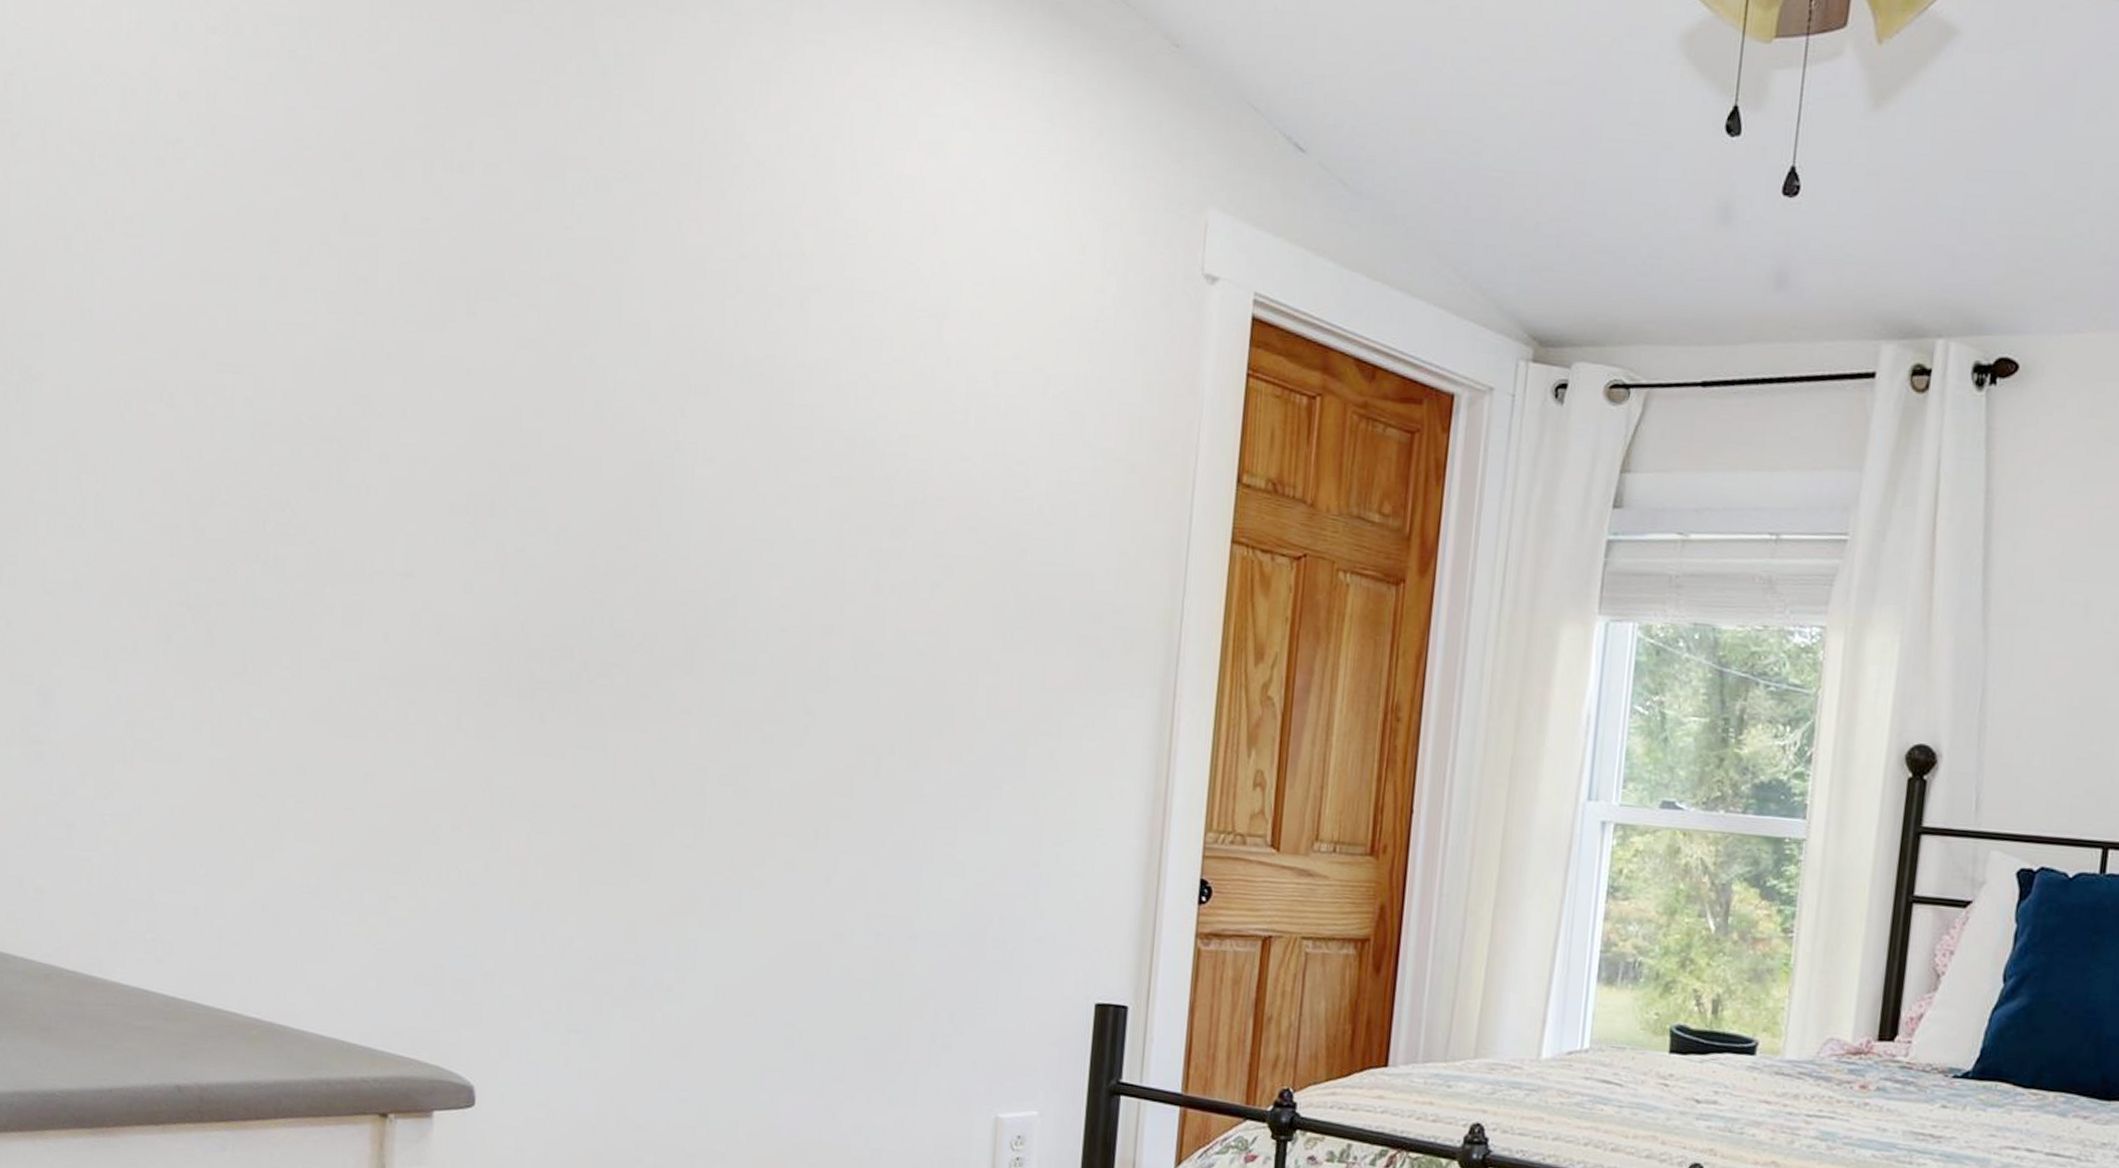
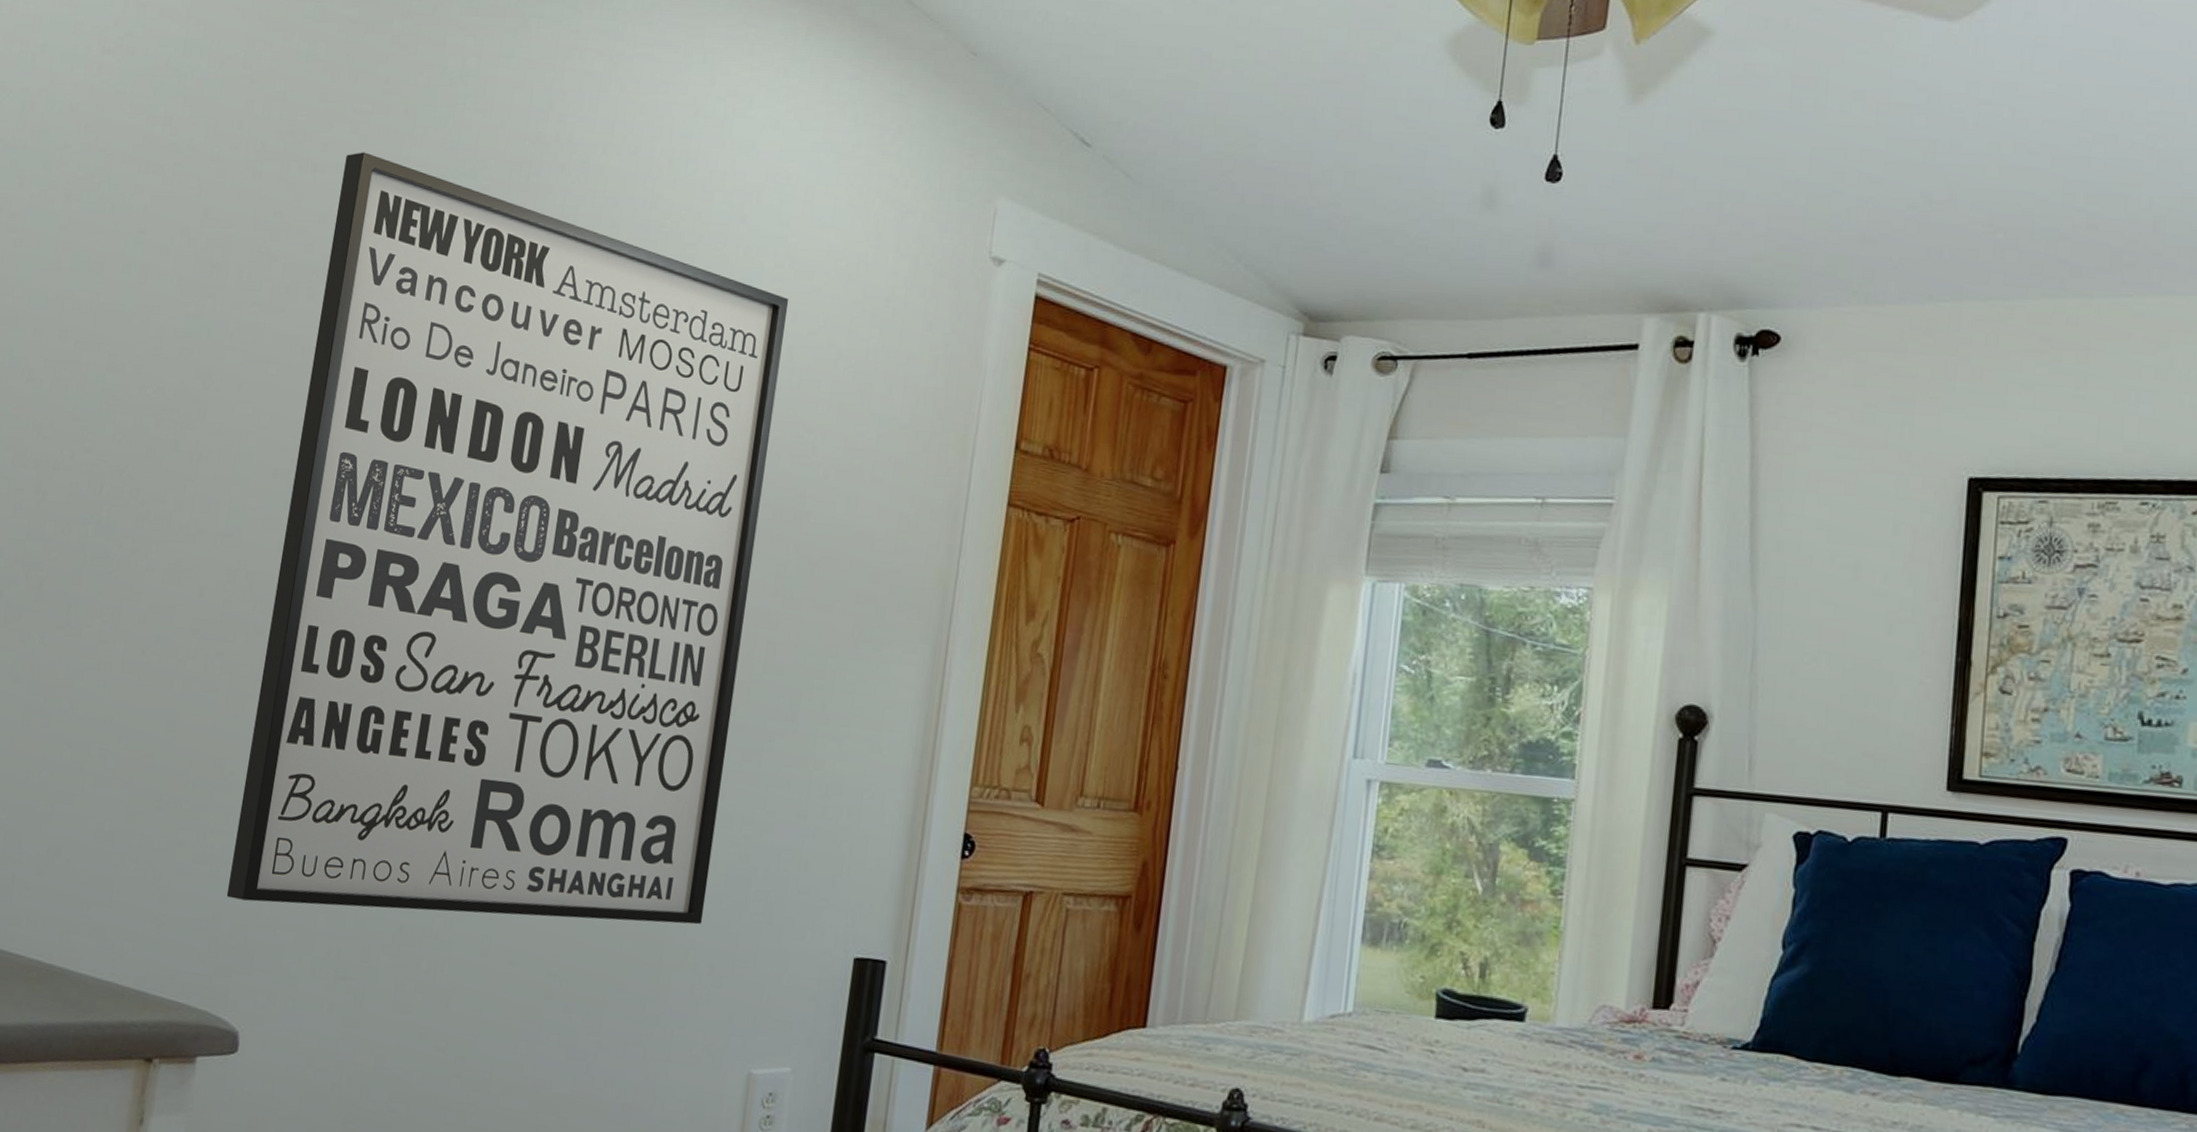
wall art: none [446,150,991,973] -> present [226,152,789,925]

